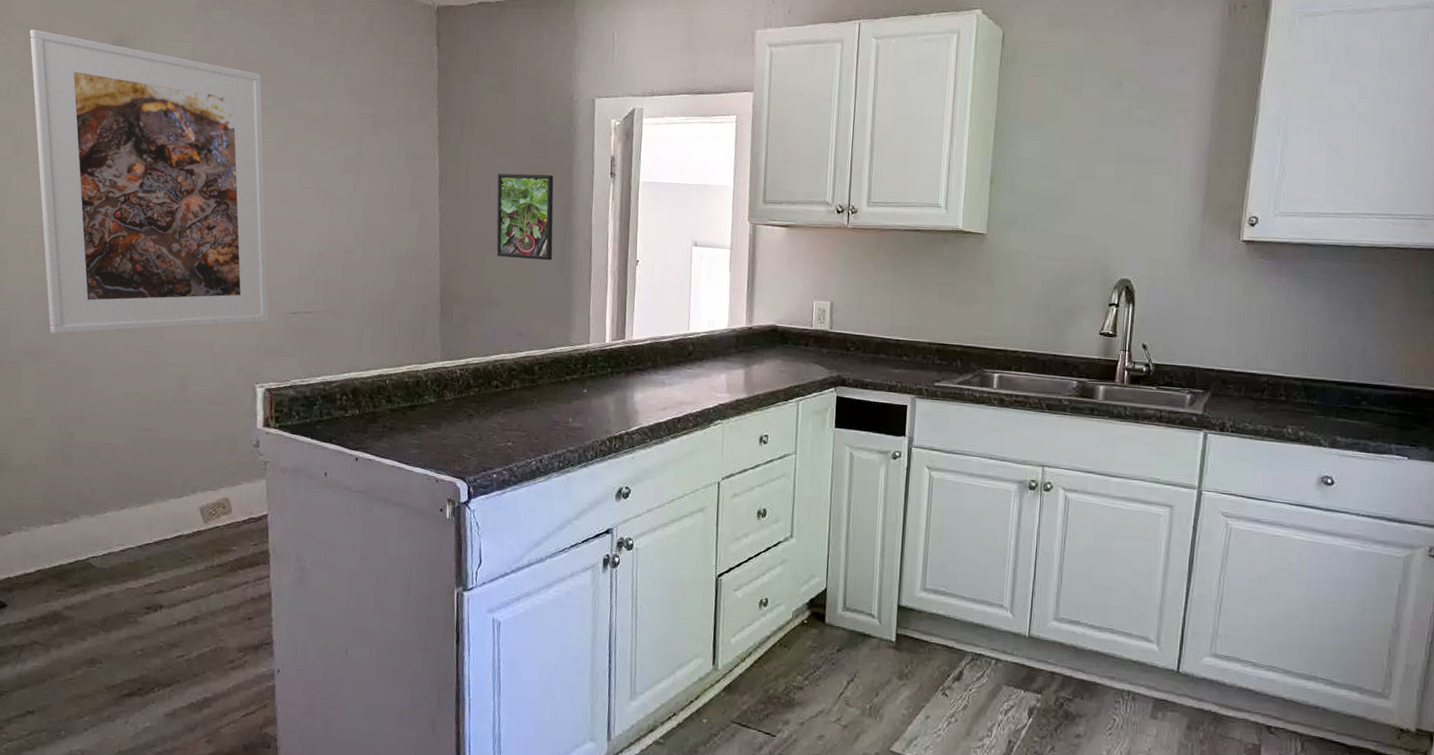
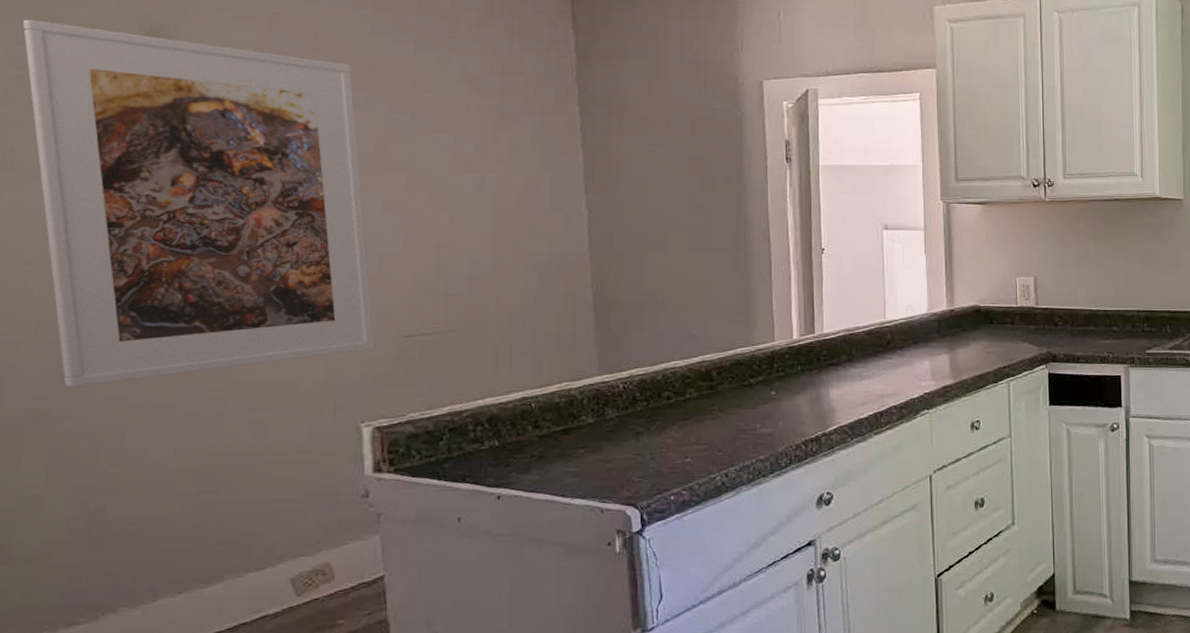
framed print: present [496,173,554,261] -> none [654,163,726,256]

